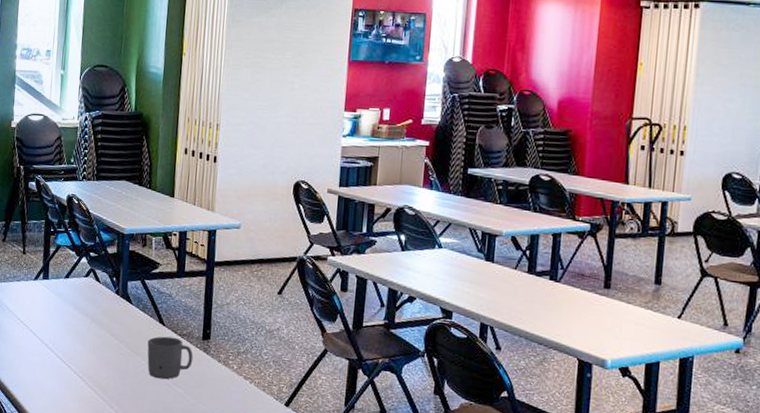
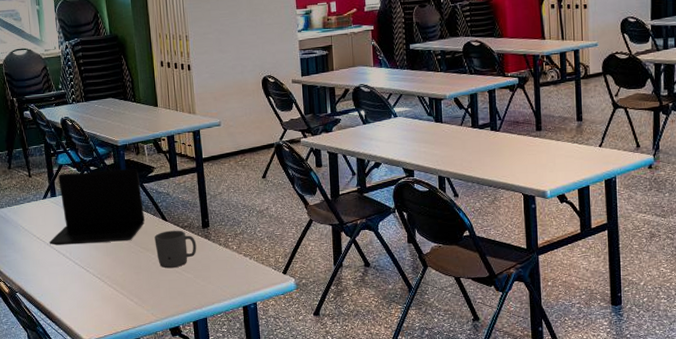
laptop computer: none [32,255,142,341] -> present [49,169,146,246]

